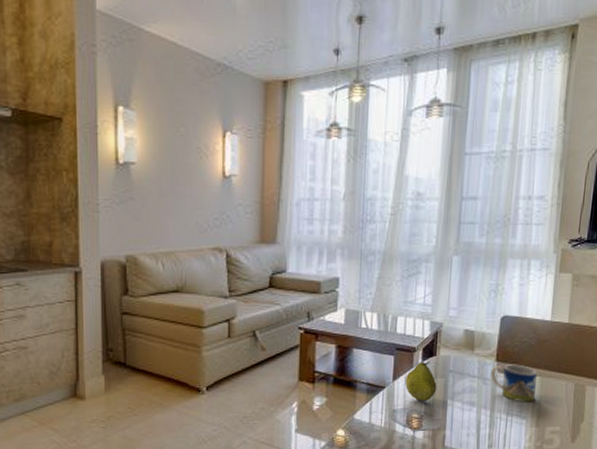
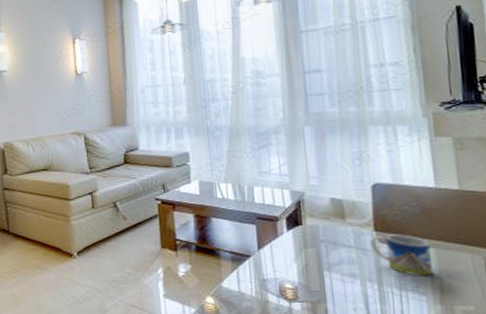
fruit: present [405,362,437,401] -> none [272,231,309,271]

